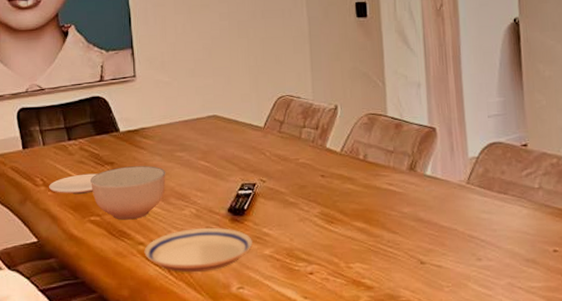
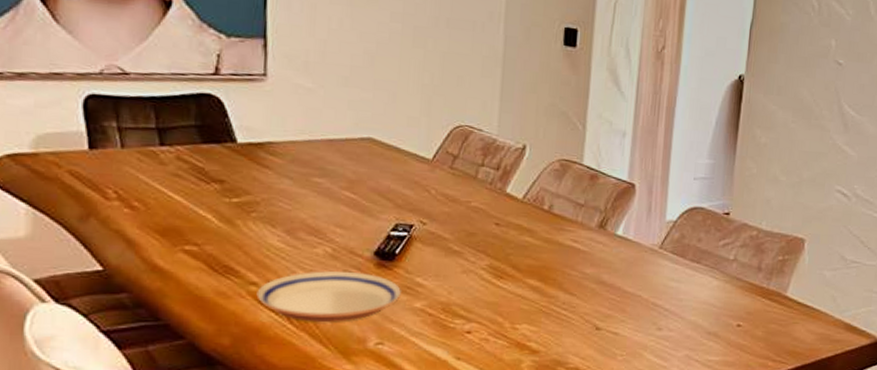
plate: present [49,173,98,195] -> none [126,190,200,216]
bowl: present [90,166,166,220] -> none [188,187,297,254]

